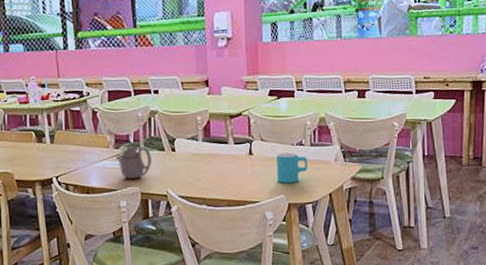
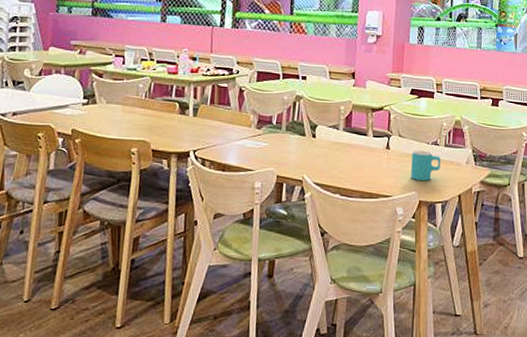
teapot: present [116,144,152,179] -> none [256,126,292,161]

